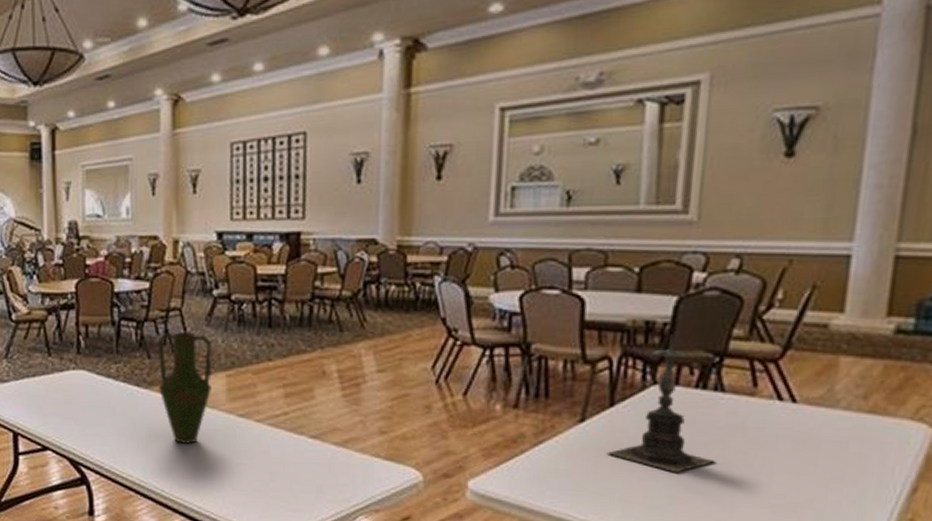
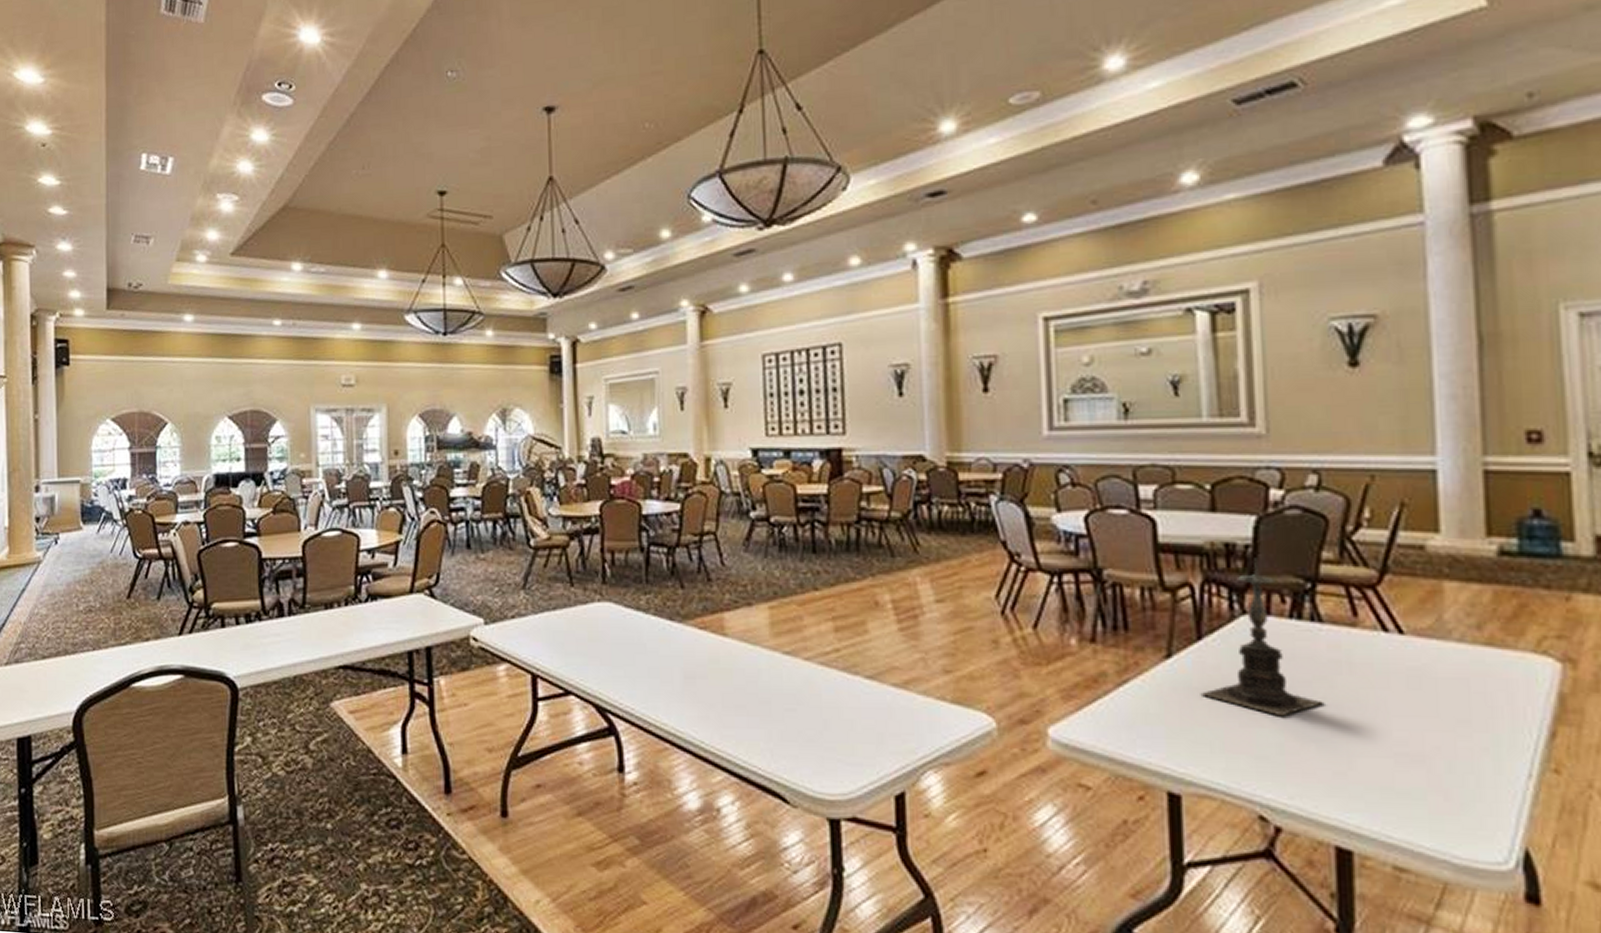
vase: present [159,332,212,445] -> none [692,559,753,688]

